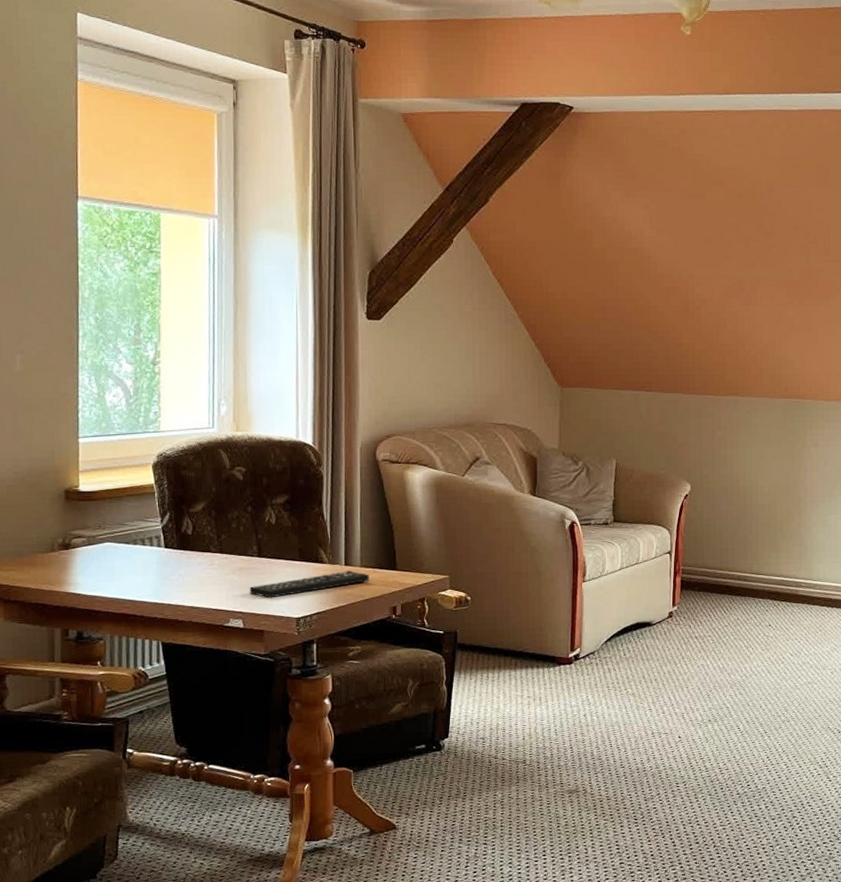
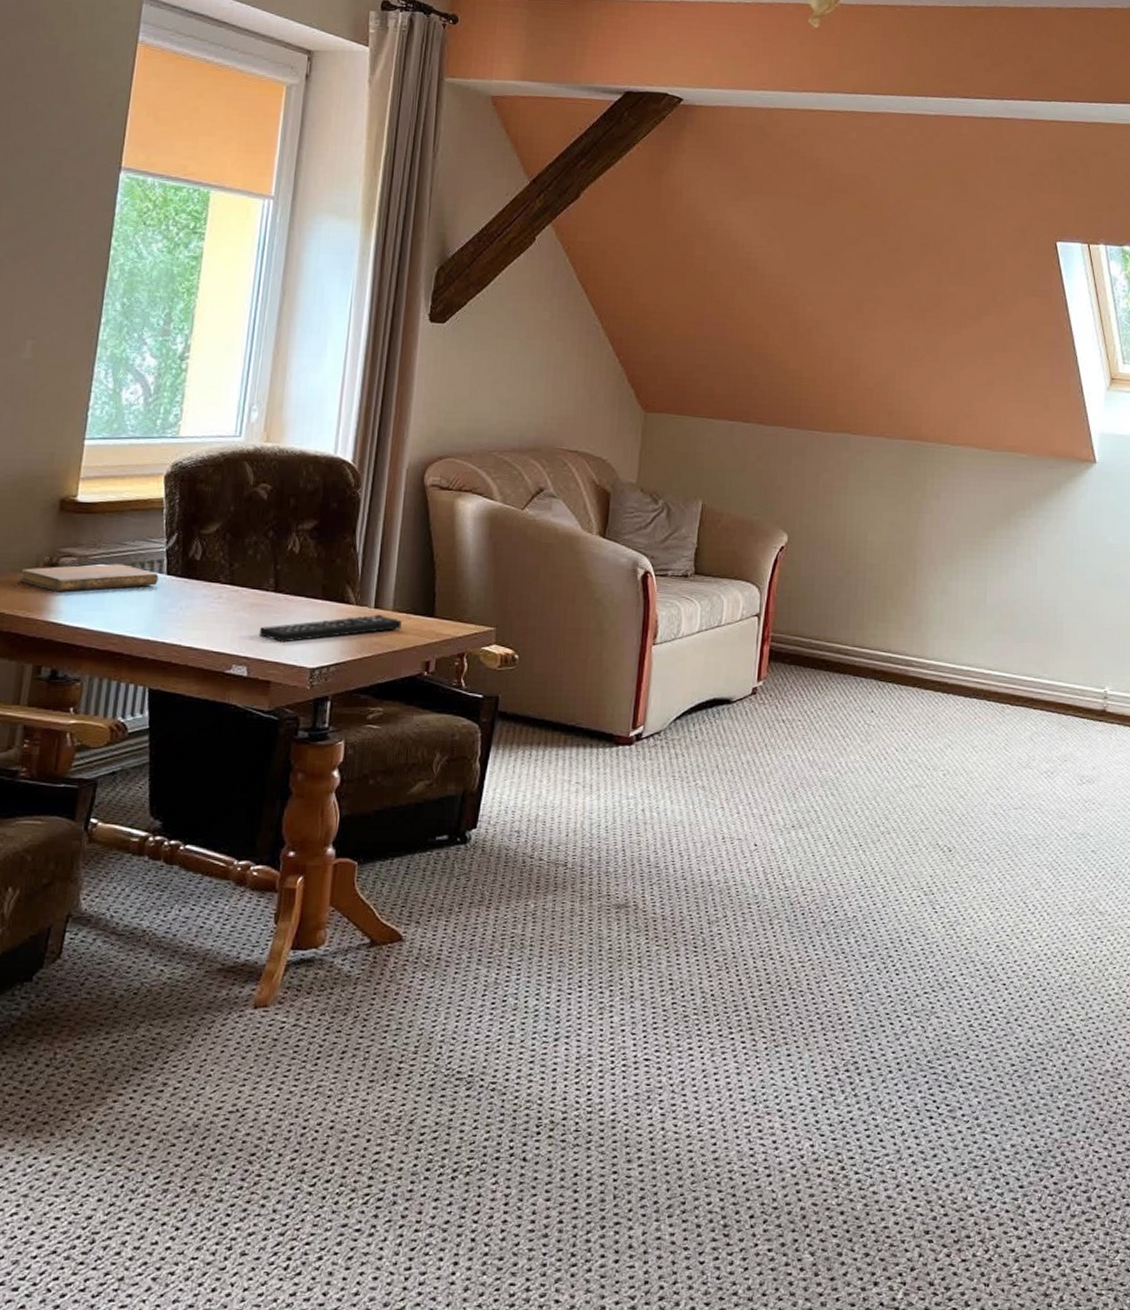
notebook: none [39,541,158,567] -> present [18,564,159,591]

